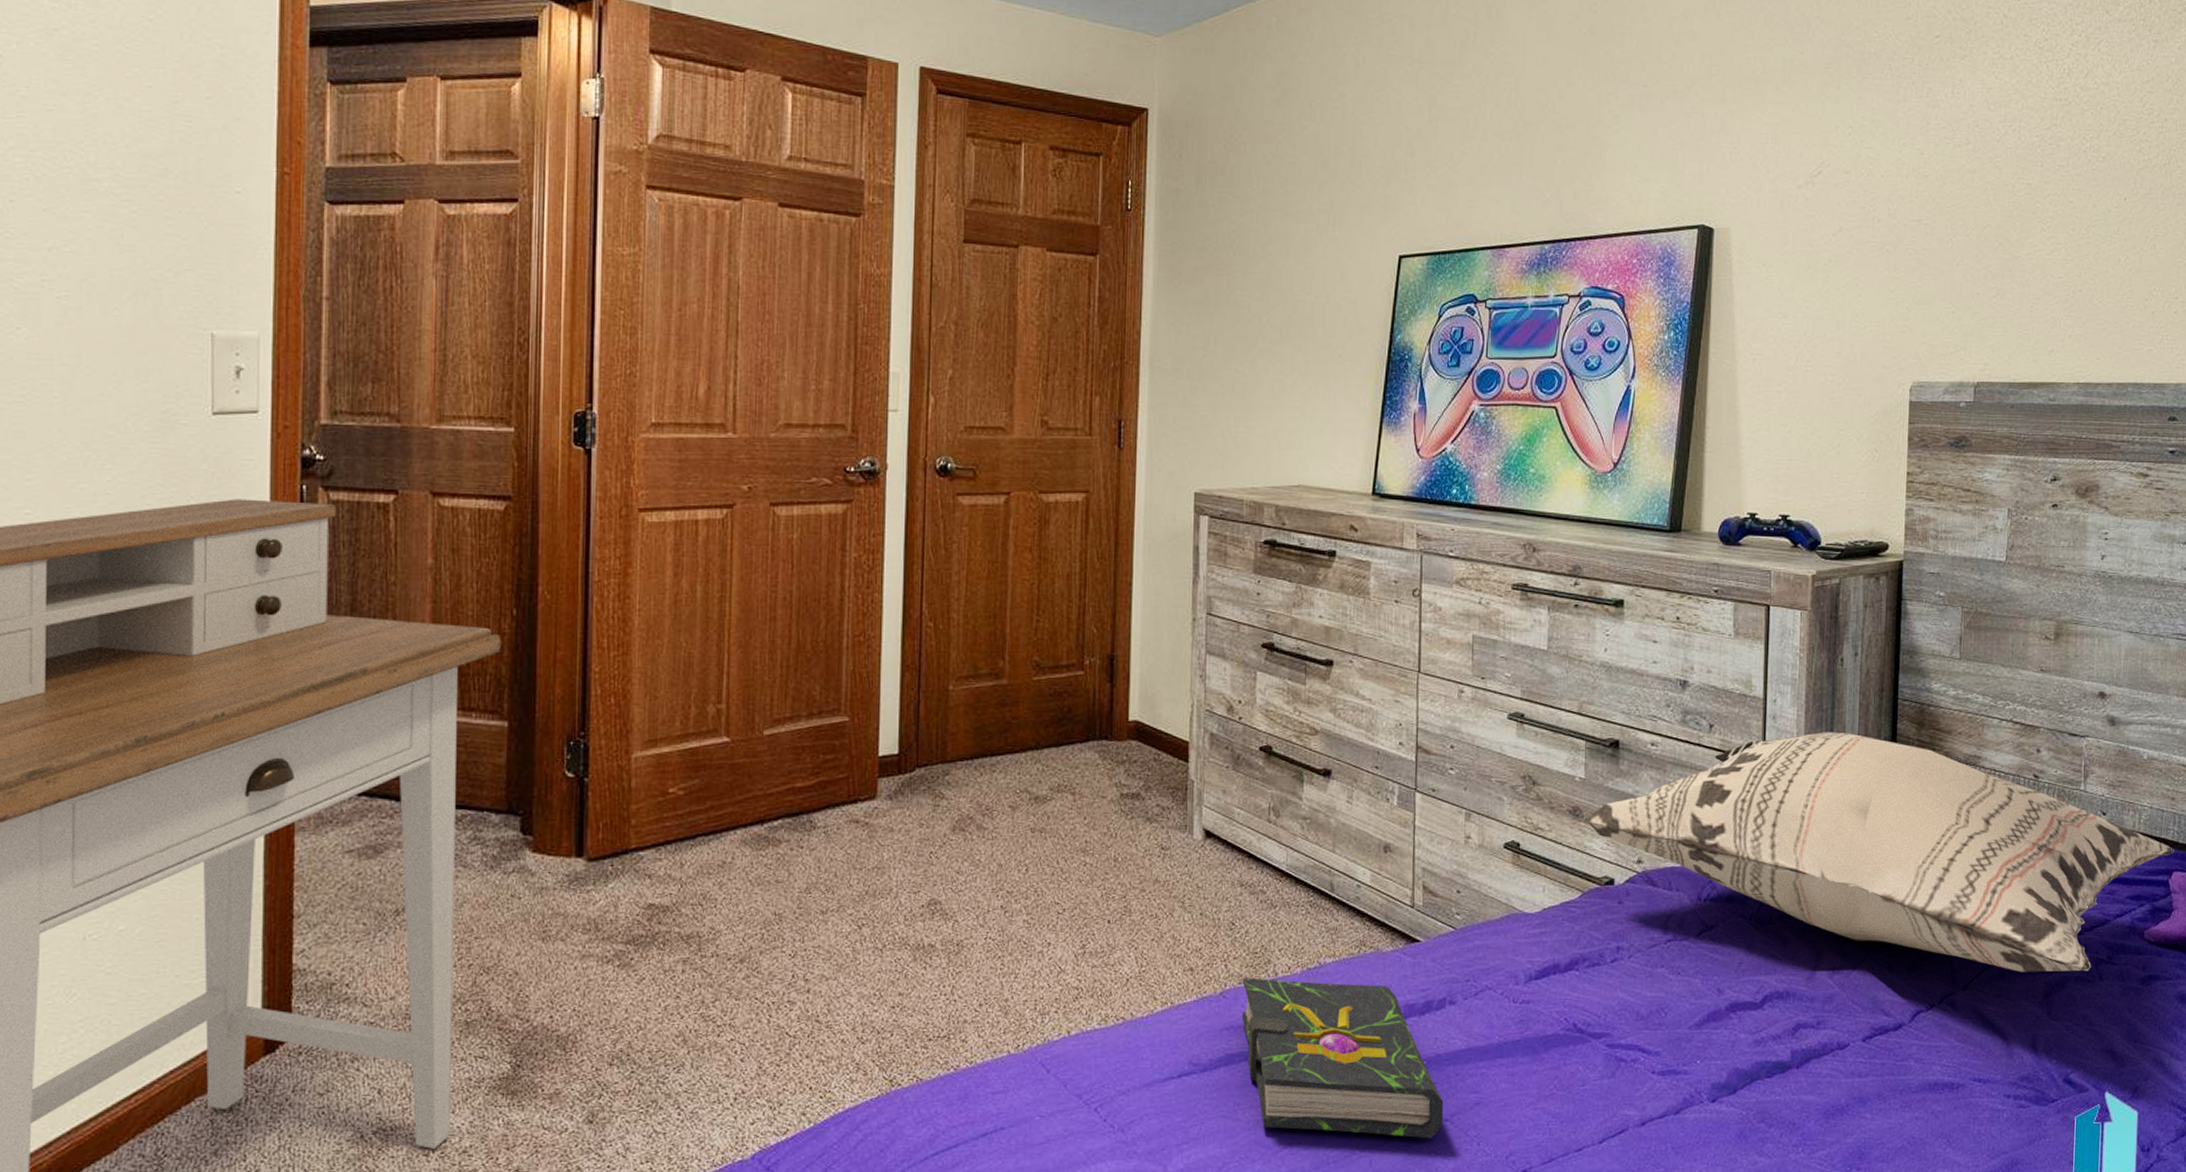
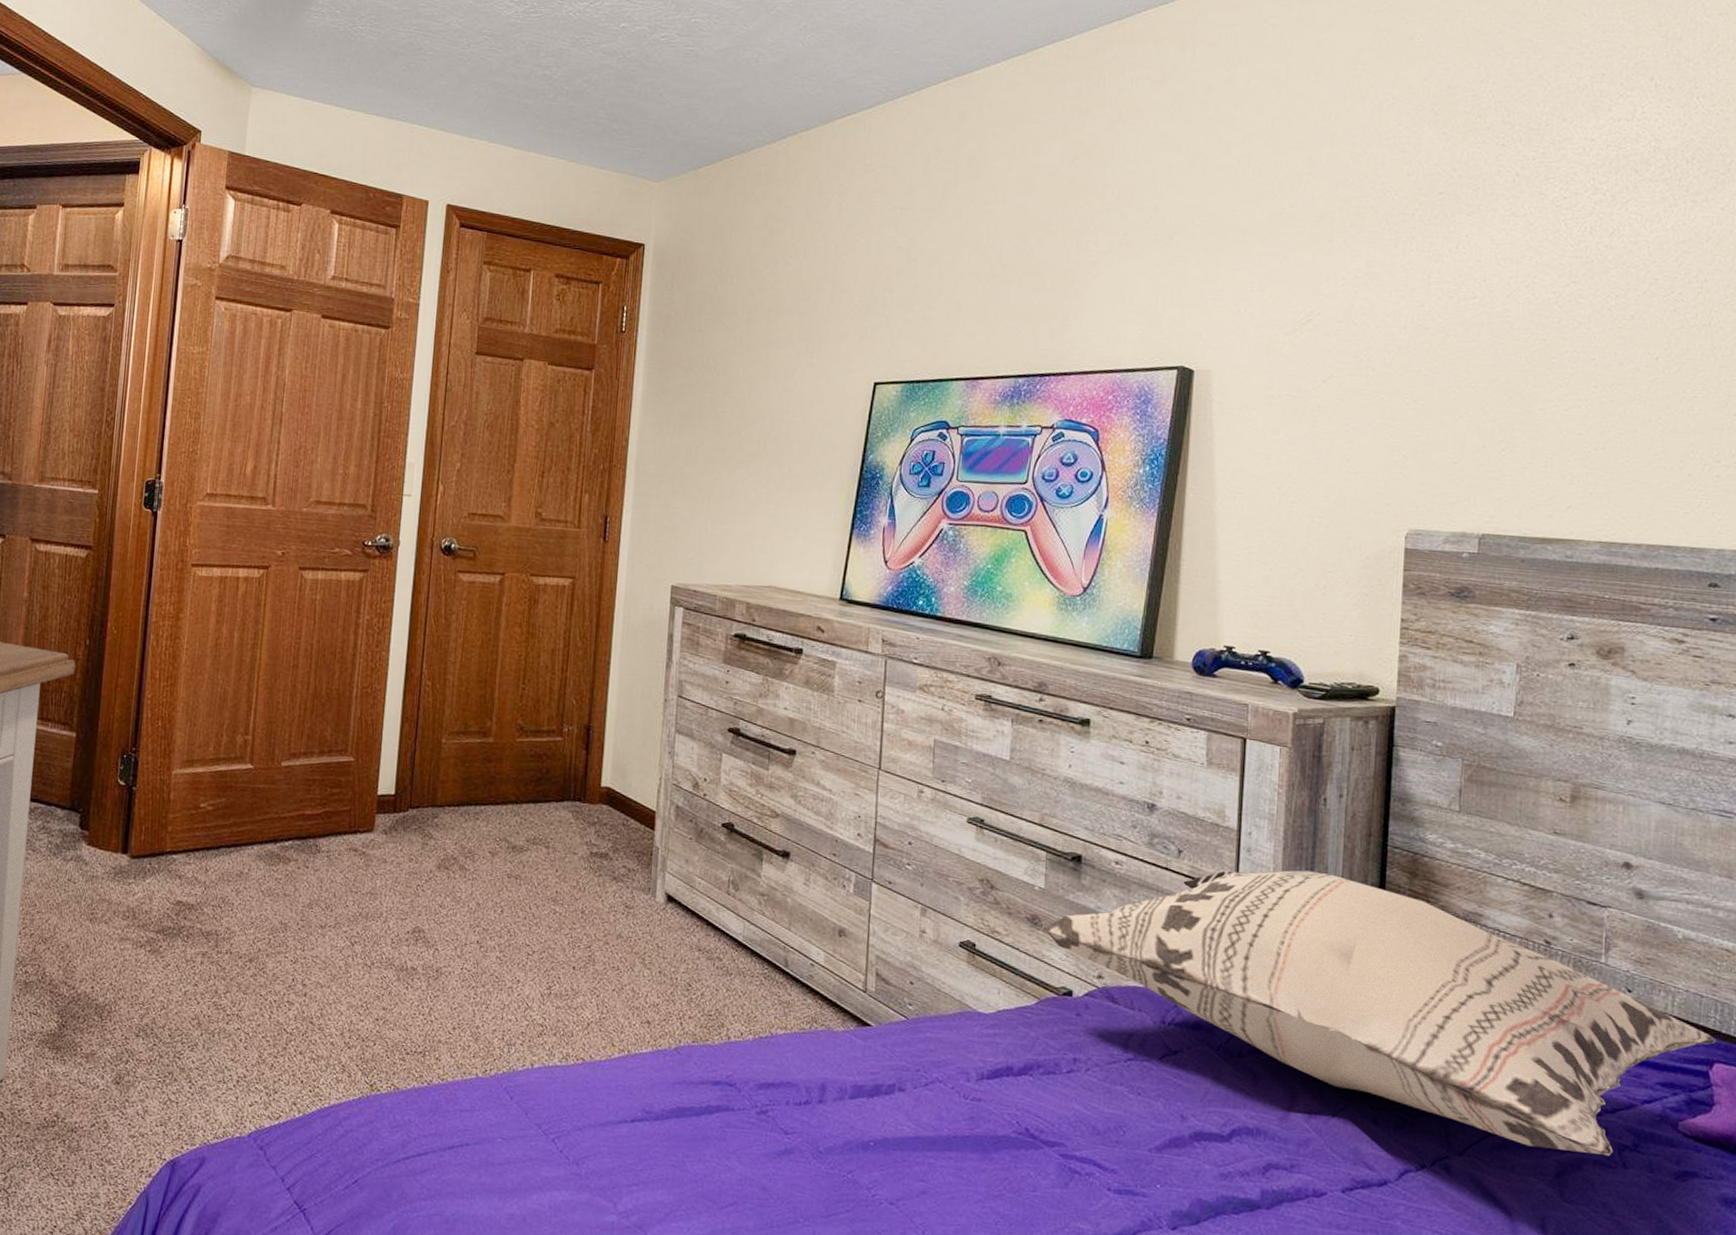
book: present [1241,977,1444,1139] -> none [693,1037,890,1219]

